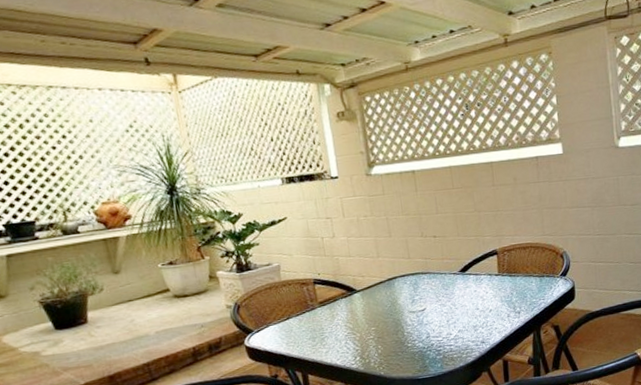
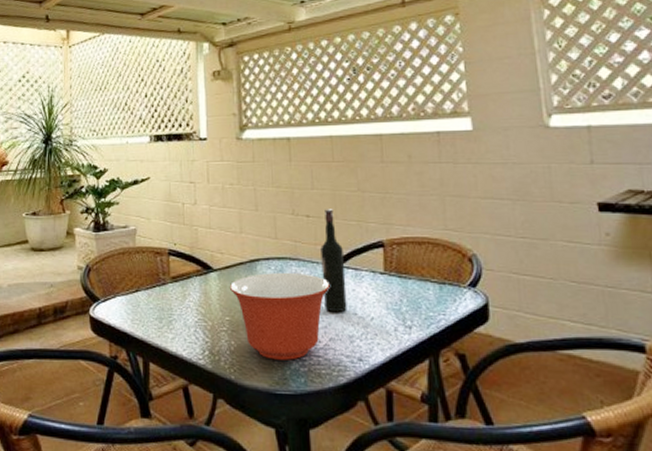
mixing bowl: none [372,283,456,354] -> present [229,273,330,360]
wine bottle: none [447,228,471,311] -> present [321,209,347,313]

